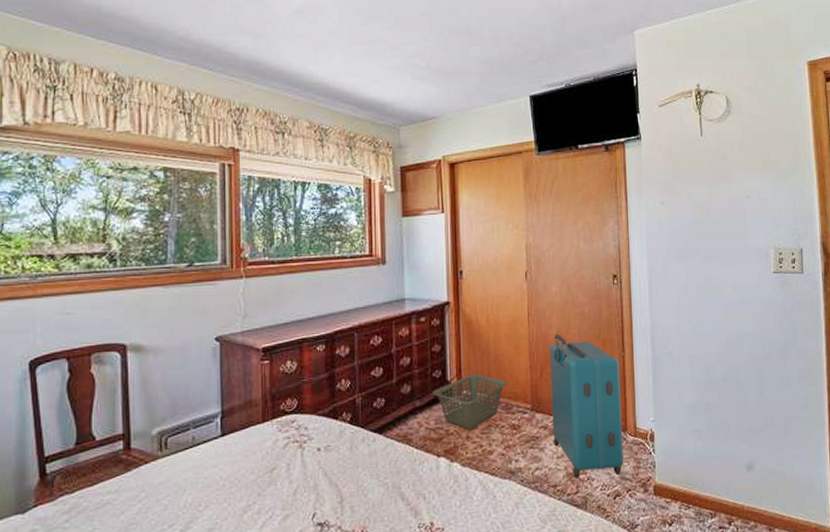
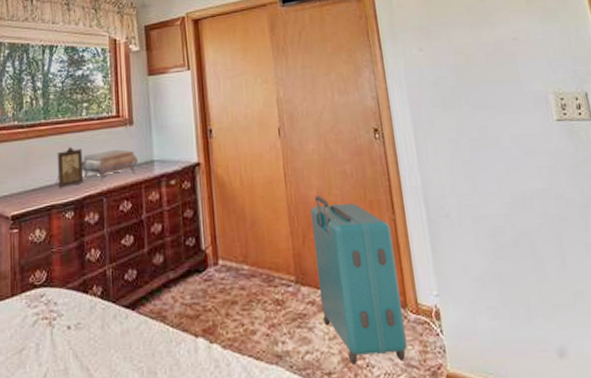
photo frame: none [306,283,336,323] -> present [55,146,84,188]
jewelry box: none [333,288,389,317] -> present [81,150,138,181]
laundry basket: present [432,374,509,430] -> none [186,241,269,306]

